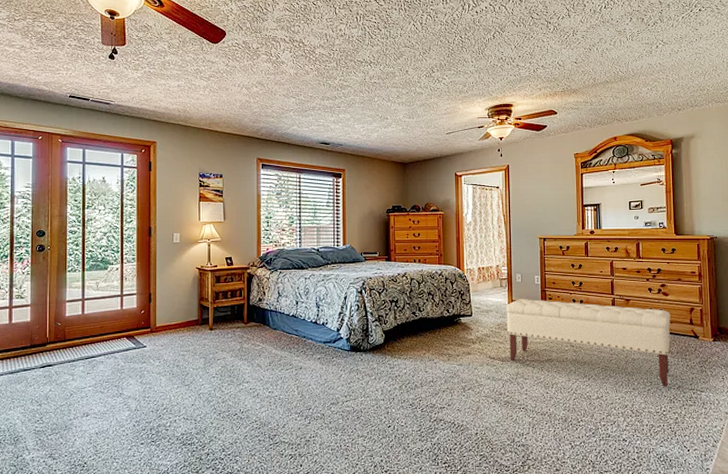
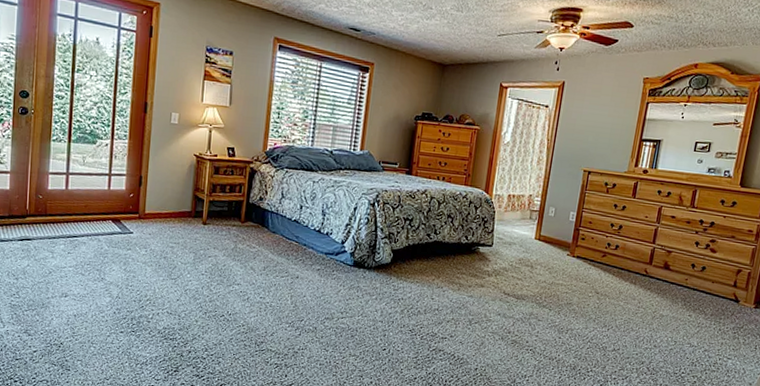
bench: present [506,299,671,388] -> none [526,235,714,350]

